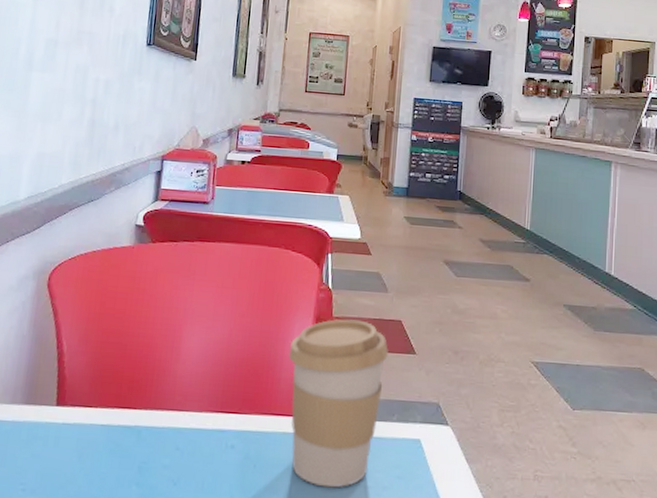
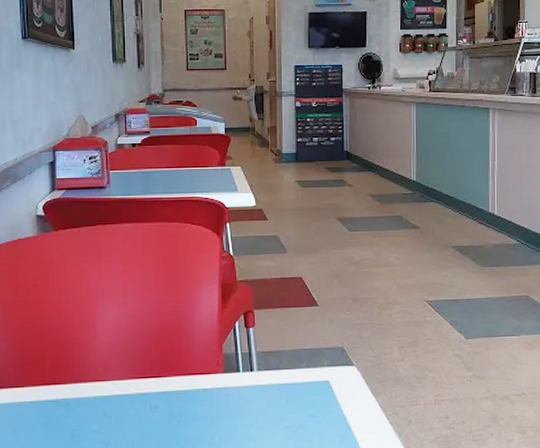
coffee cup: present [288,319,388,488] -> none [199,281,292,432]

